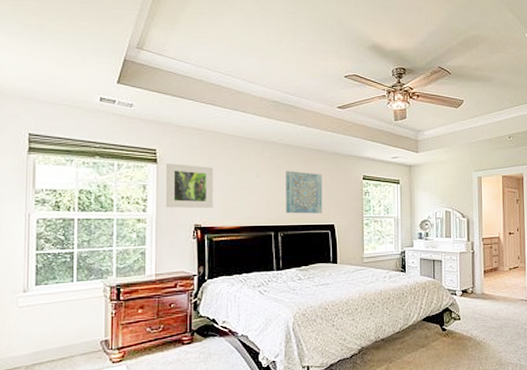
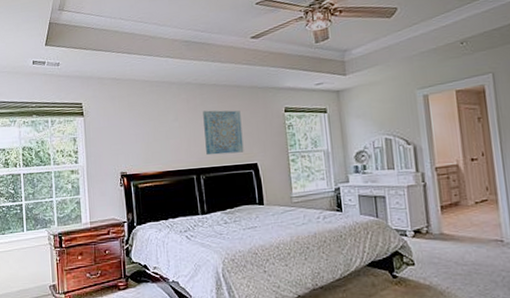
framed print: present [165,163,213,209] -> none [92,114,137,158]

